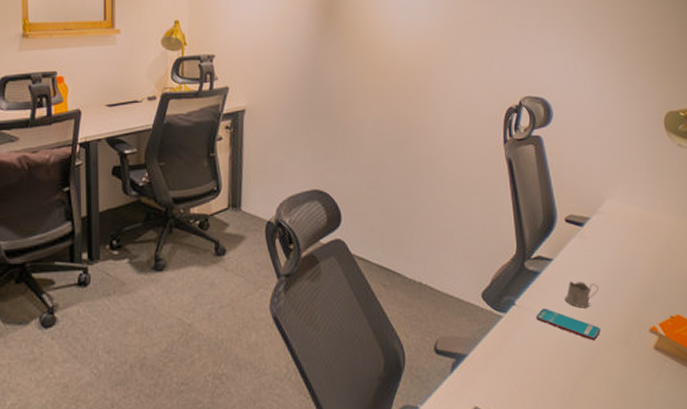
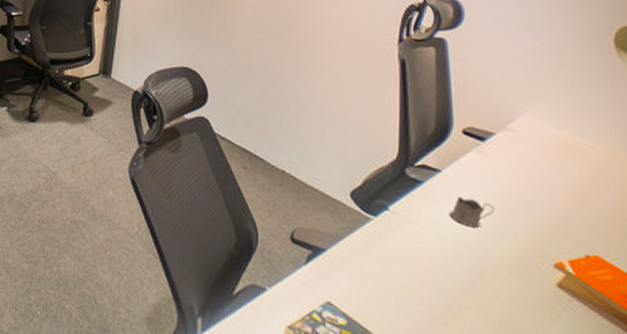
smartphone: present [536,308,601,340] -> none [411,219,490,263]

